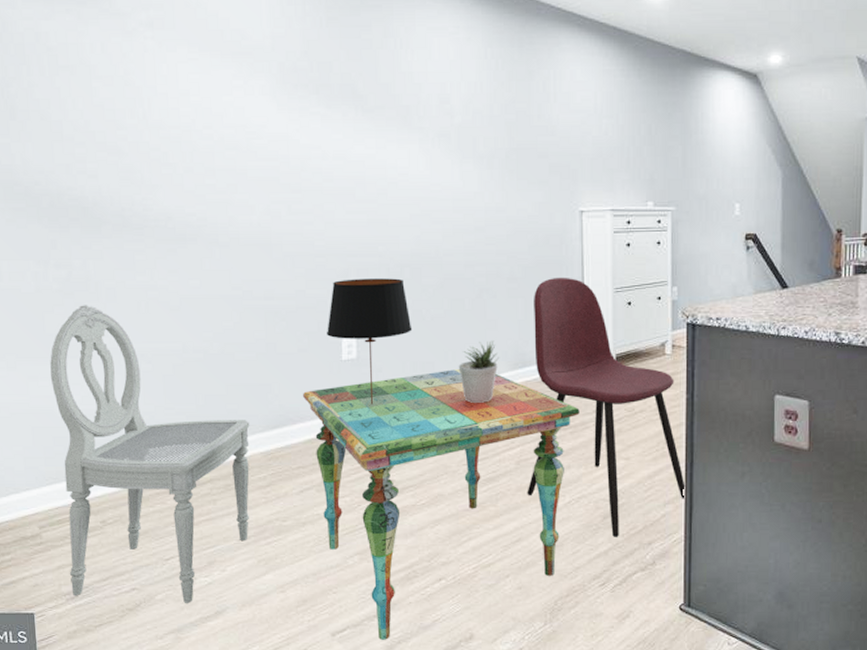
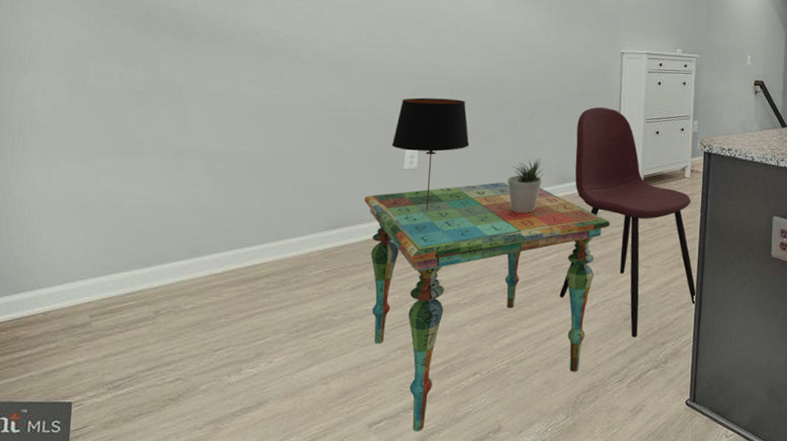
dining chair: present [50,305,250,603] -> none [114,106,312,394]

